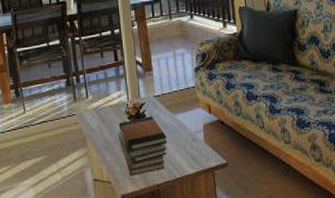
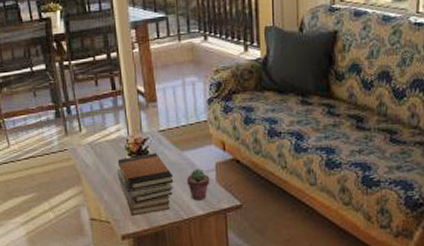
potted succulent: none [179,130,199,160] -> present [187,169,210,200]

